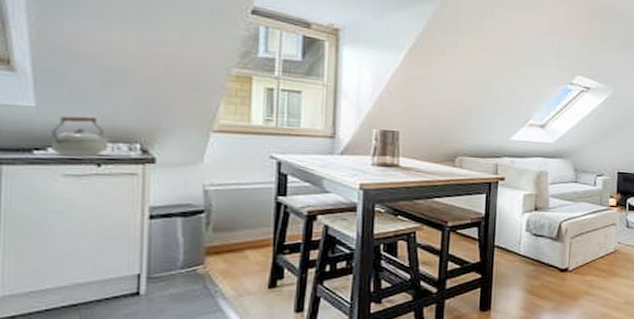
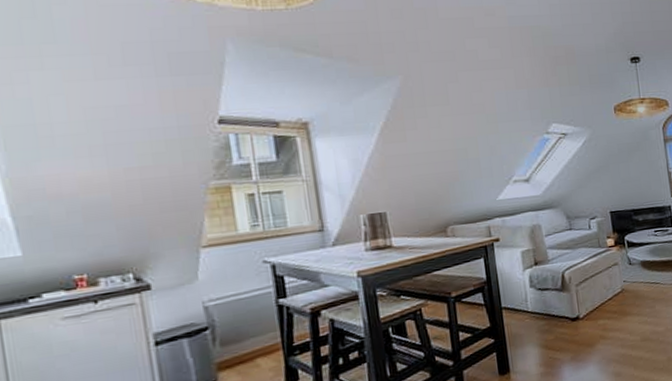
kettle: present [50,116,109,158] -> none [42,254,101,302]

